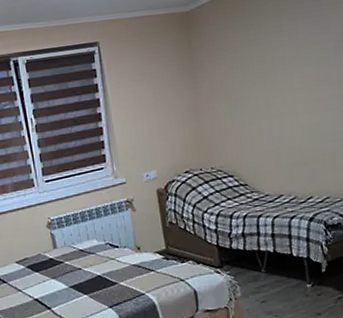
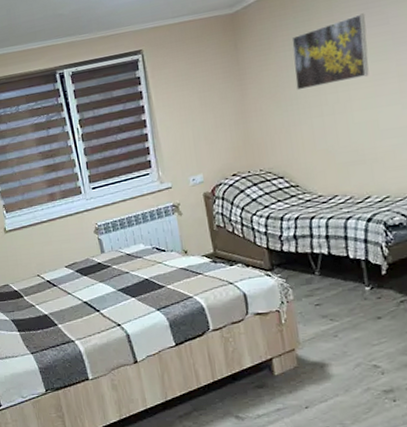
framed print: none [242,21,313,92] -> present [291,13,369,91]

